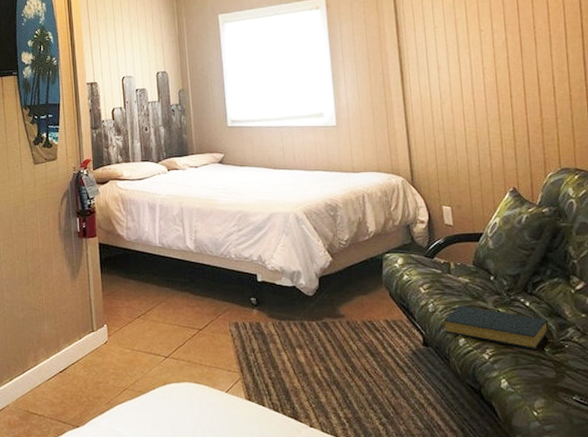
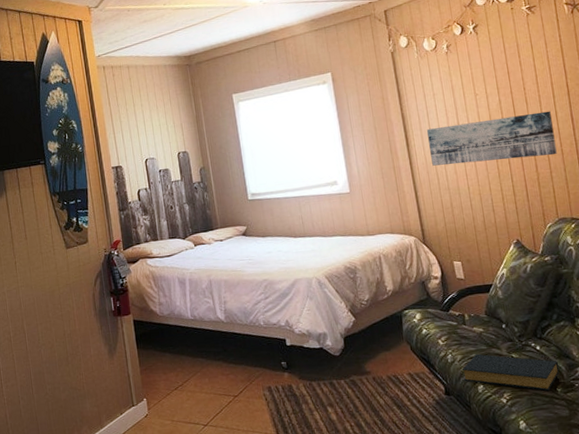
wall art: none [425,52,565,104] -> present [427,111,557,166]

